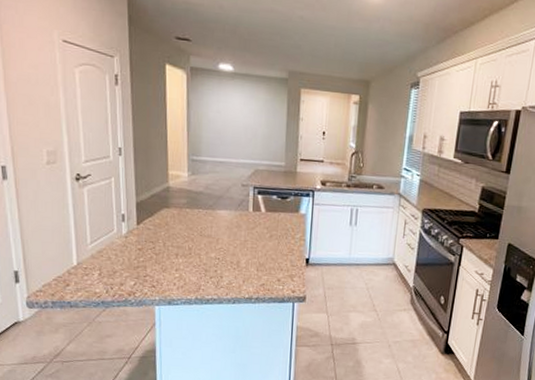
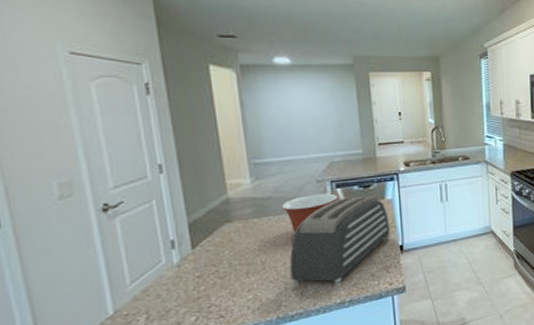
mixing bowl: none [210,196,258,228] -> present [281,193,338,233]
toaster: none [210,204,300,282] -> present [289,196,390,286]

